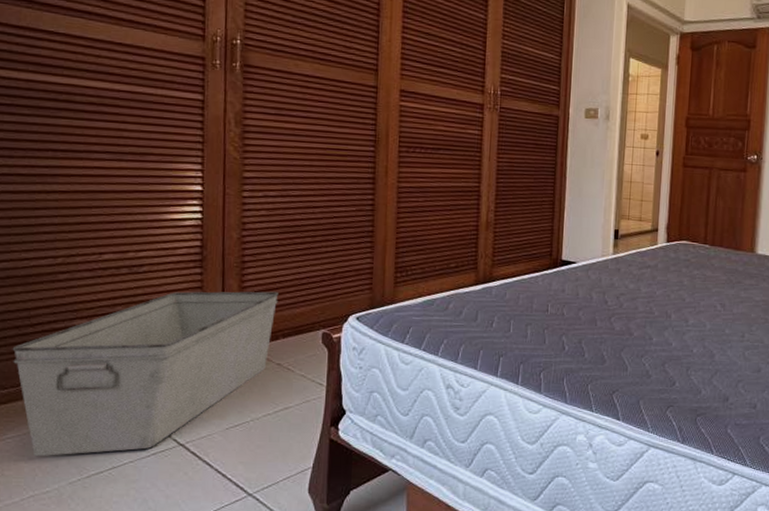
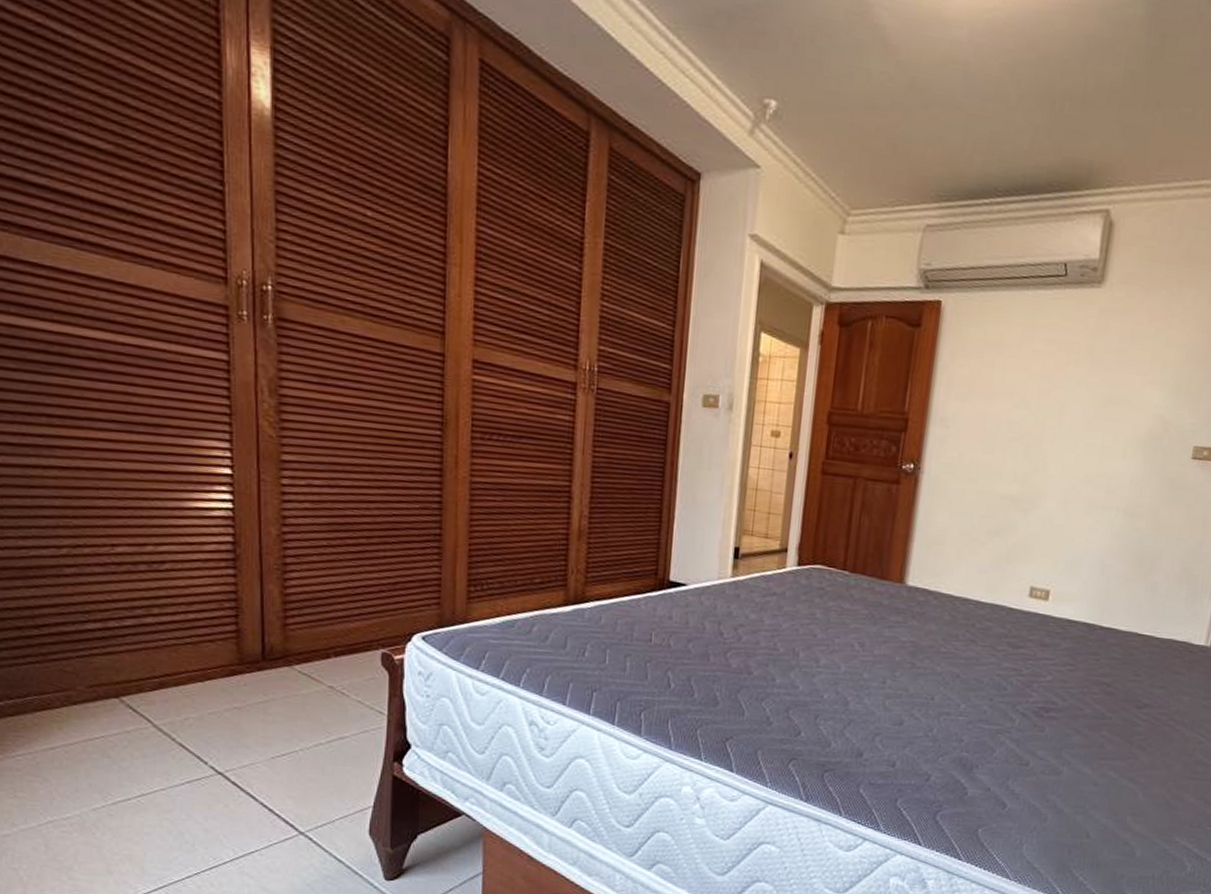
storage bin: present [12,291,279,457] -> none [15,596,329,779]

